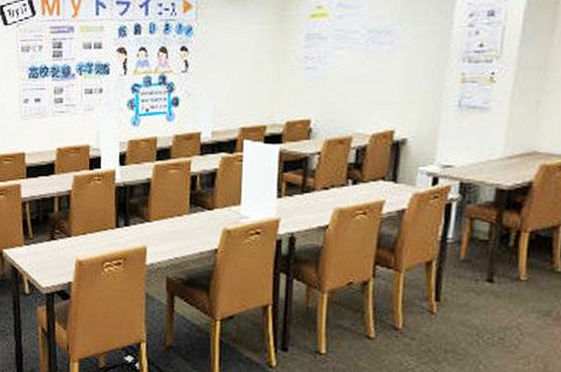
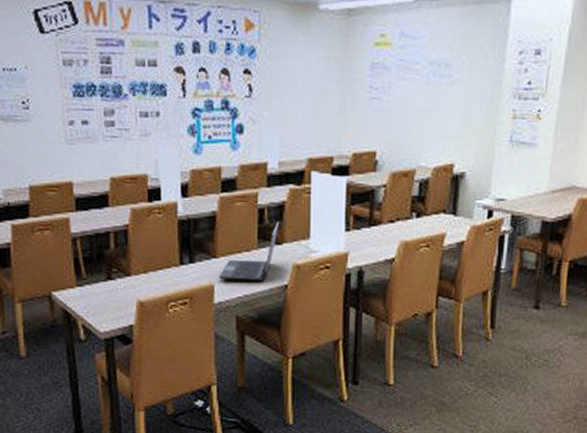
laptop computer: none [151,188,212,245] -> present [218,221,280,281]

